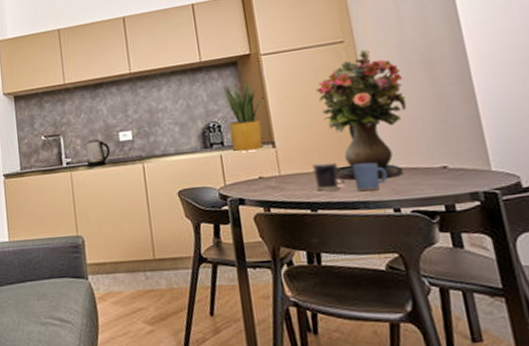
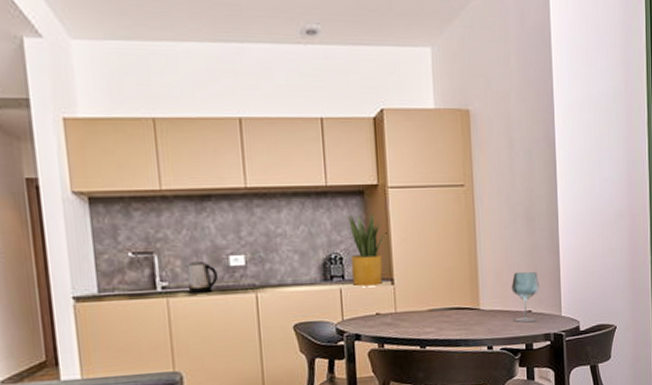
mug: present [312,162,346,191] -> none [425,302,453,329]
bouquet: present [316,49,407,180] -> none [435,196,508,319]
mug: present [352,162,388,192] -> none [459,303,486,331]
wine glass: none [415,122,457,181] -> present [511,271,540,323]

